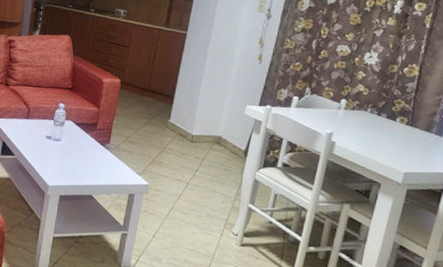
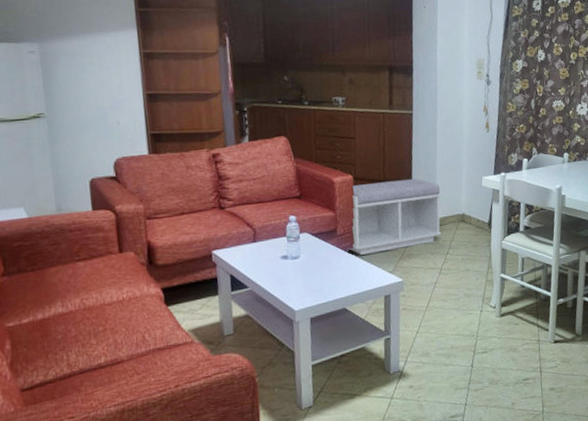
bench: none [107,88,202,157] -> present [351,179,442,255]

